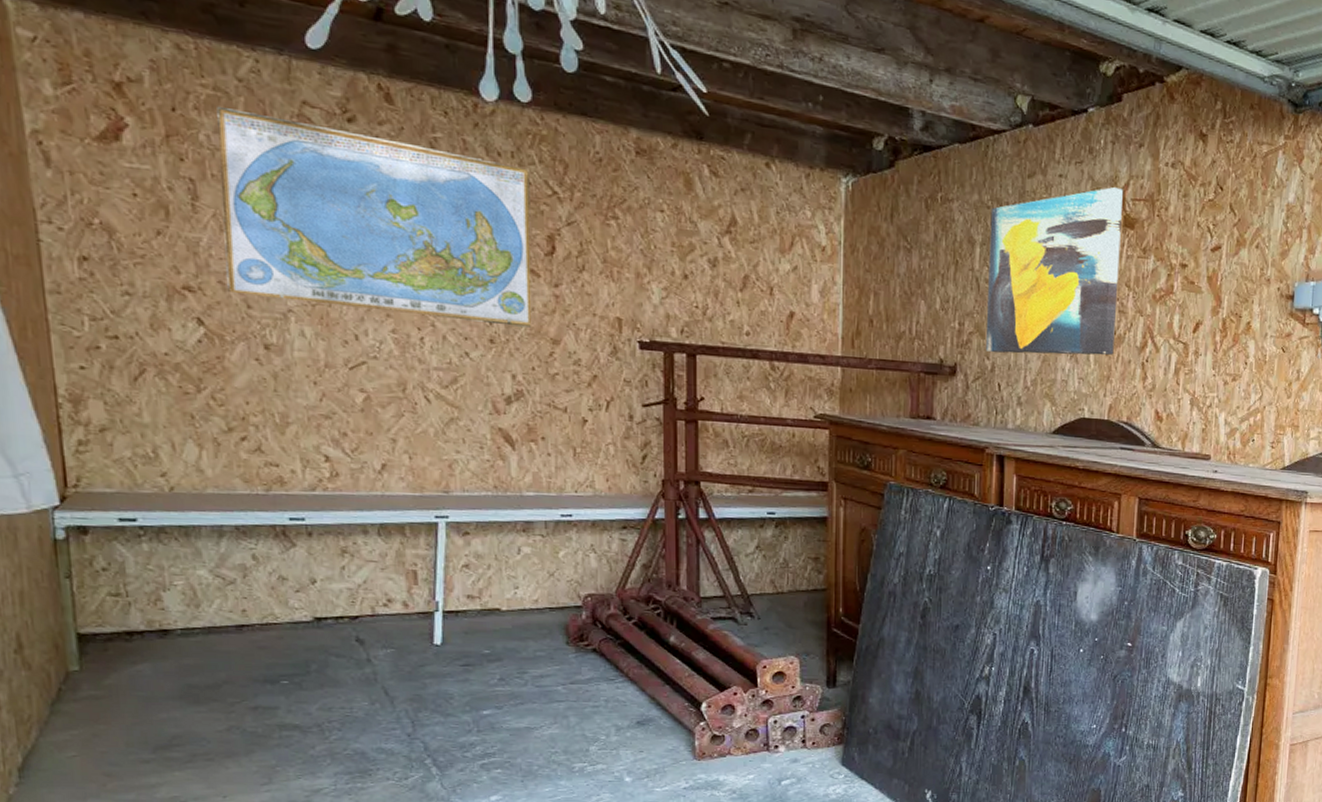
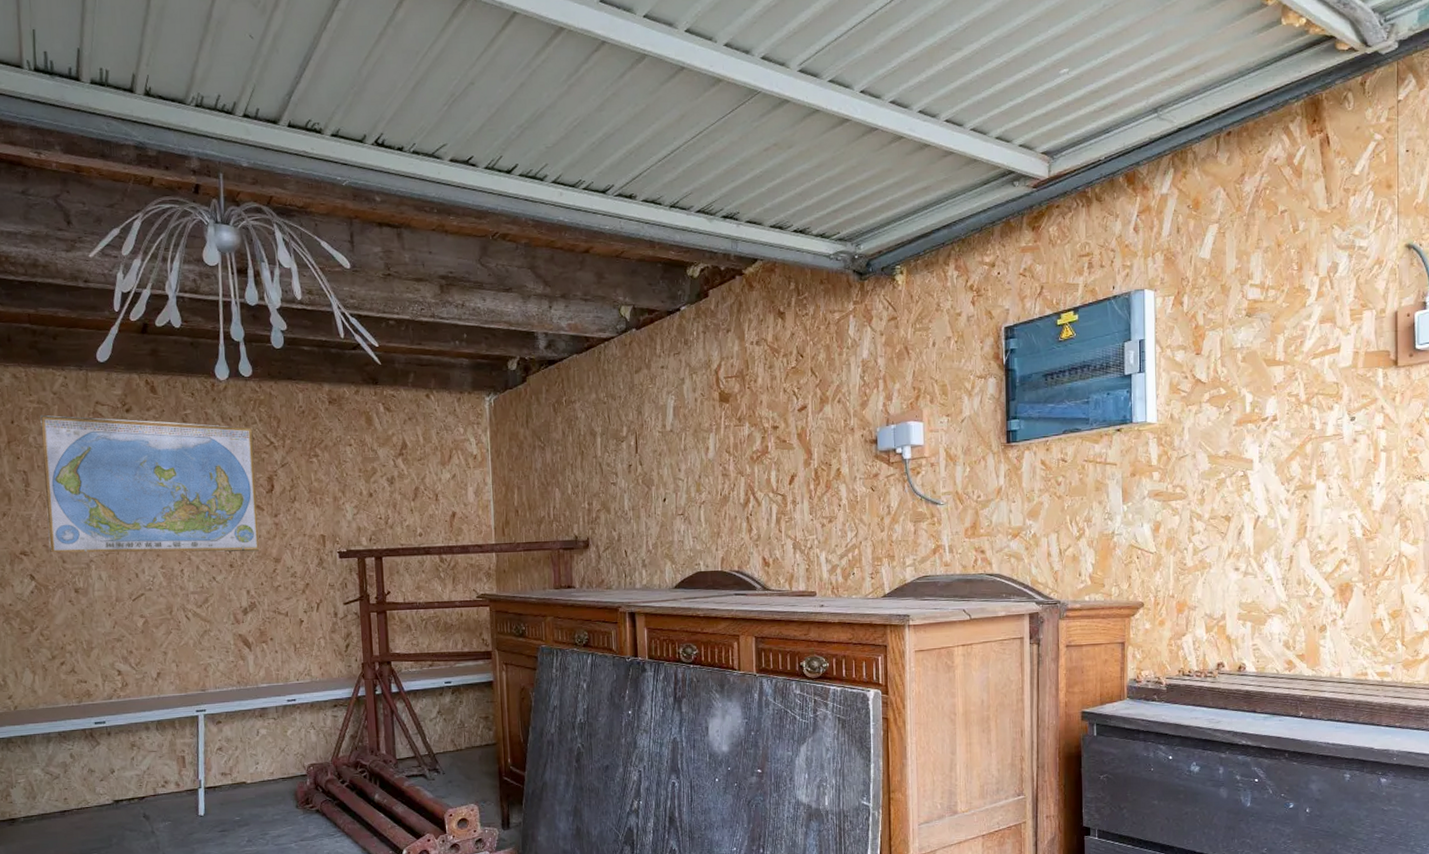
wall art: present [985,187,1123,356] -> none [607,370,721,525]

